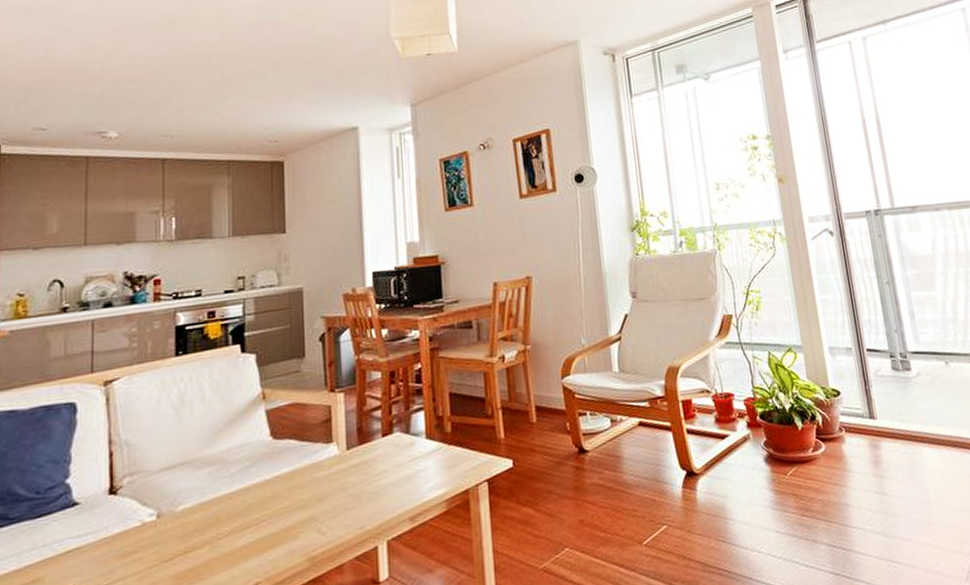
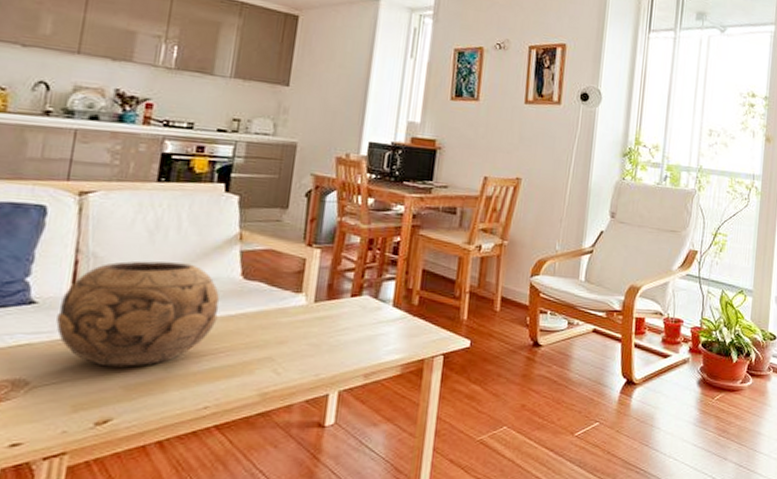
decorative bowl: none [100,434,254,559] -> present [56,261,219,367]

